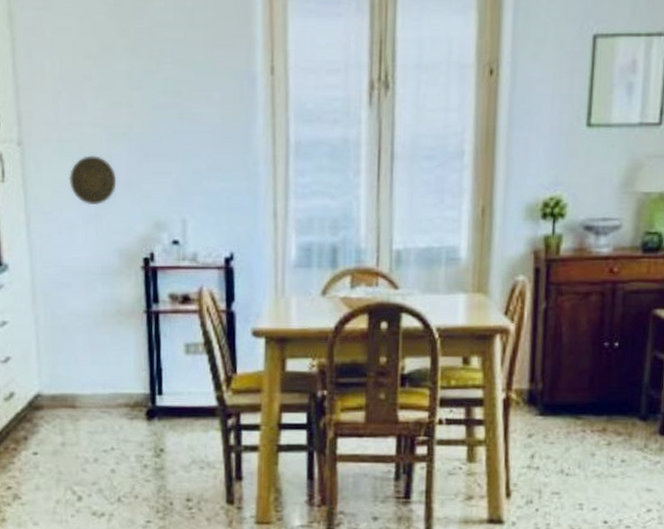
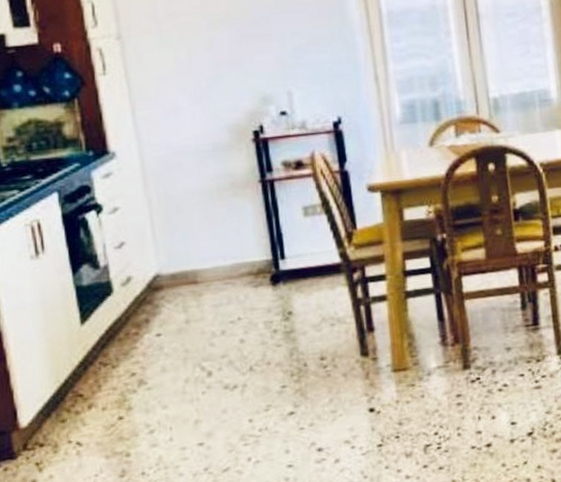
decorative plate: present [68,155,117,206] -> none [171,42,220,88]

